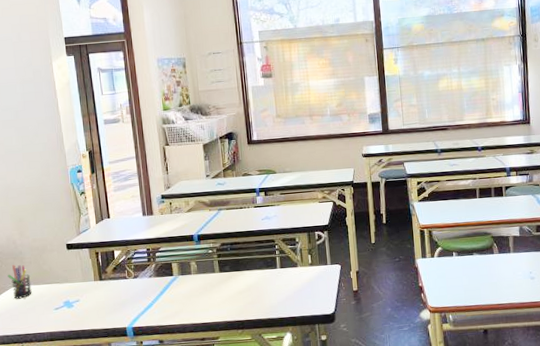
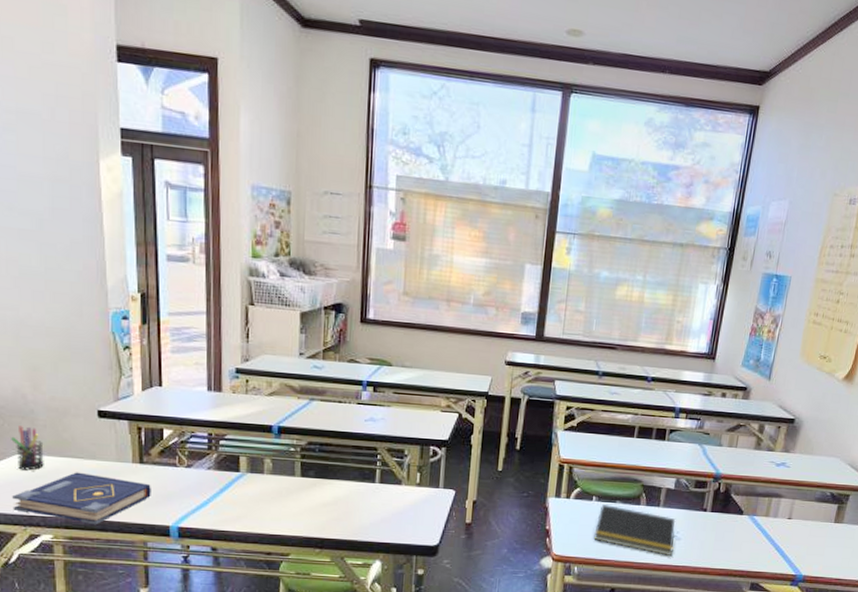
book: none [11,294,110,335] -> present [12,472,151,525]
notepad: none [460,257,531,295] -> present [593,504,676,557]

